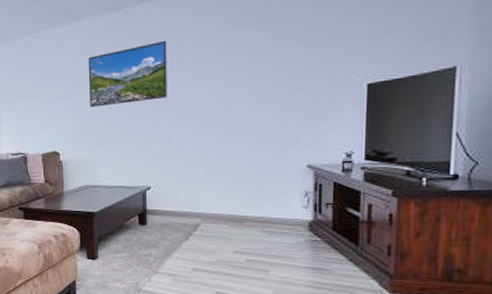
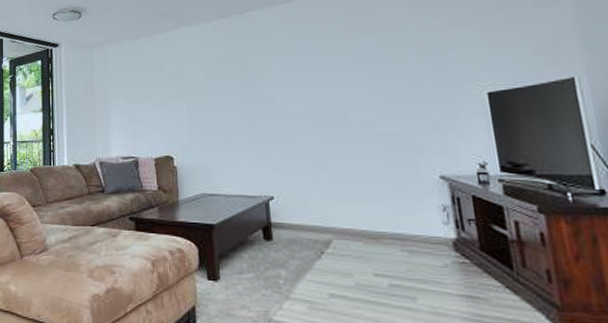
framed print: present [88,40,167,108] -> none [200,46,284,111]

